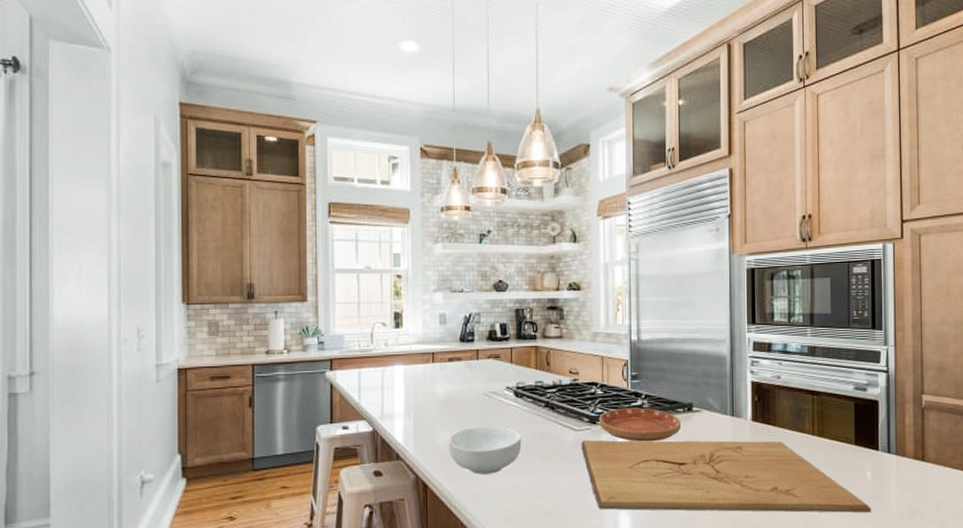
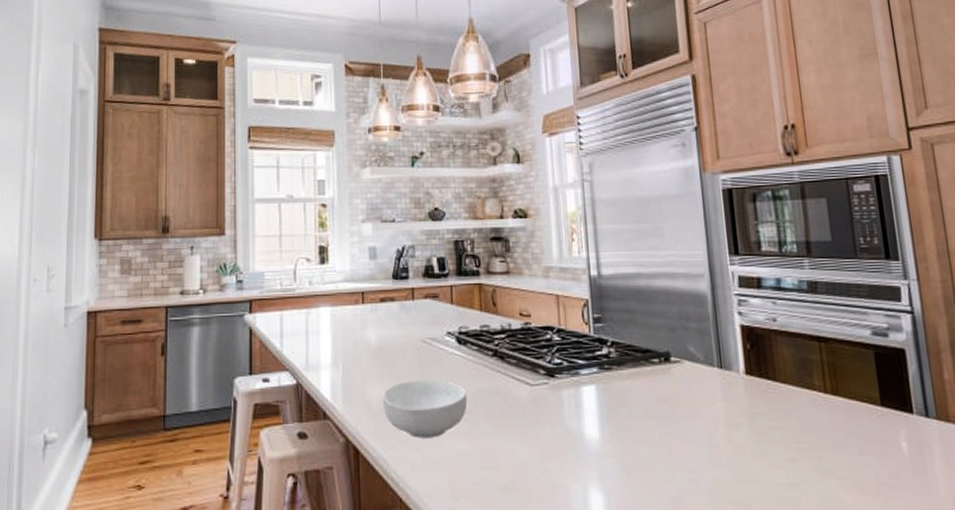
cutting board: present [581,440,872,513] -> none [538,397,914,497]
saucer: present [599,407,682,442] -> none [558,357,658,400]

